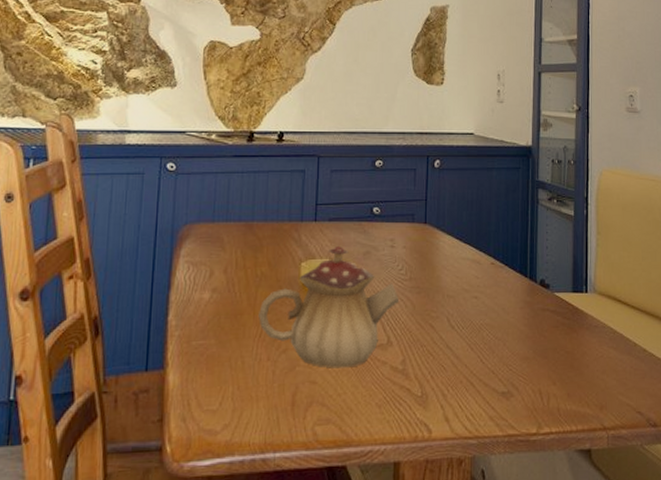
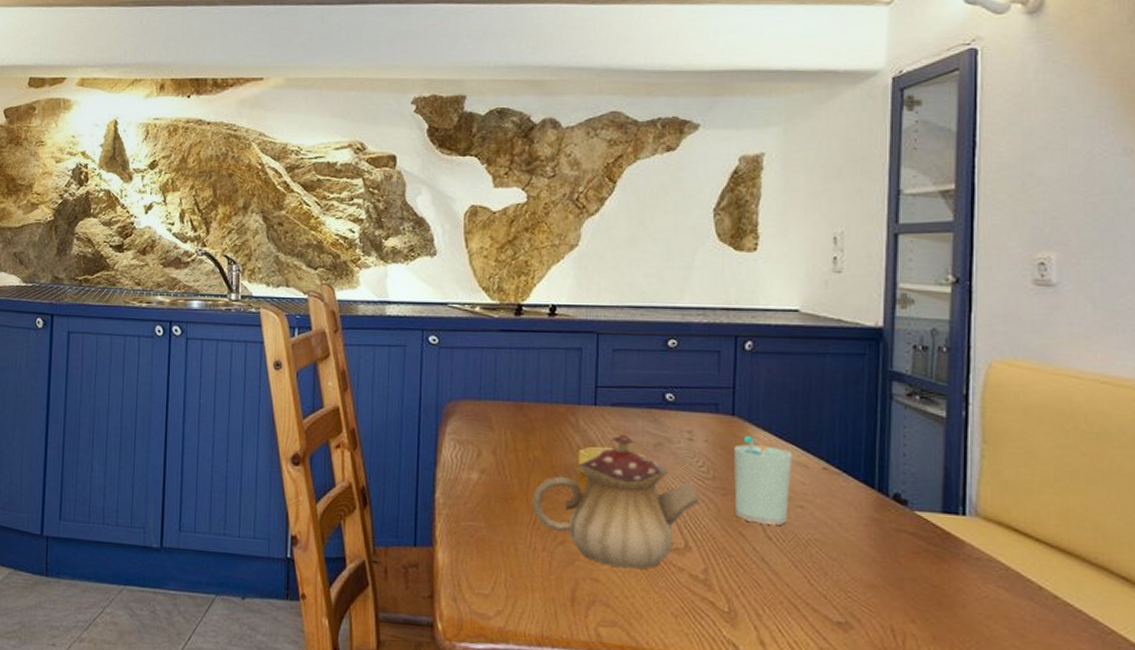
cup: none [426,241,470,316] -> present [734,437,793,526]

